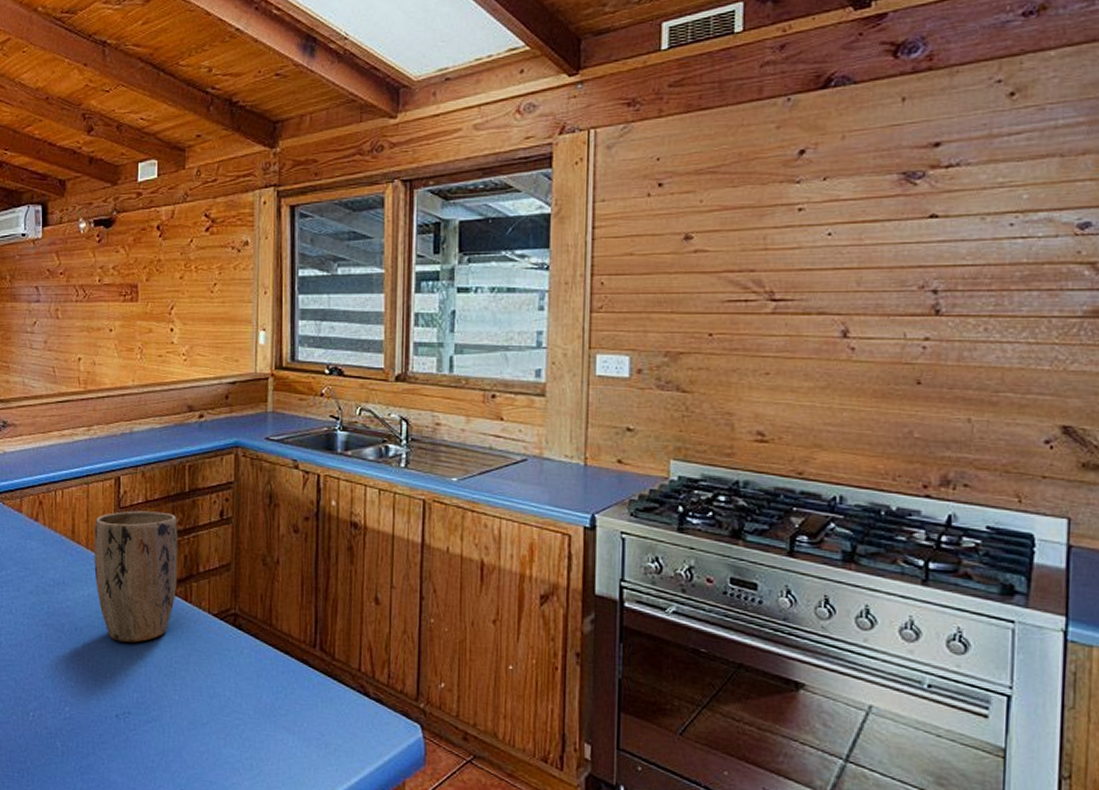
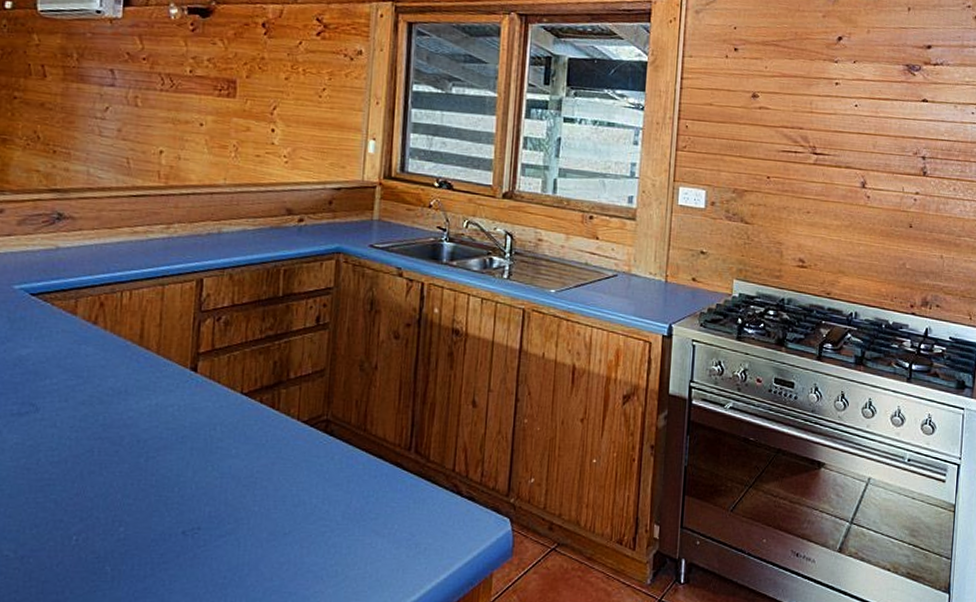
plant pot: present [94,510,178,643] -> none [165,314,268,453]

